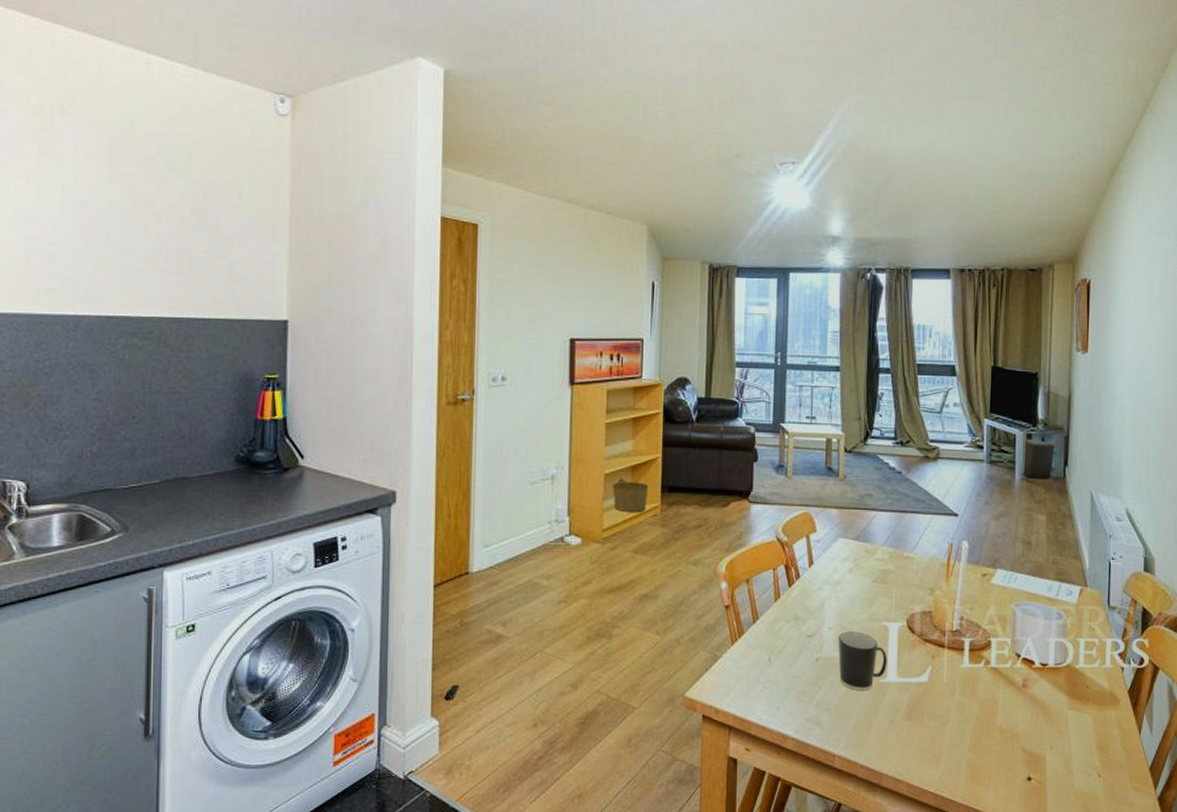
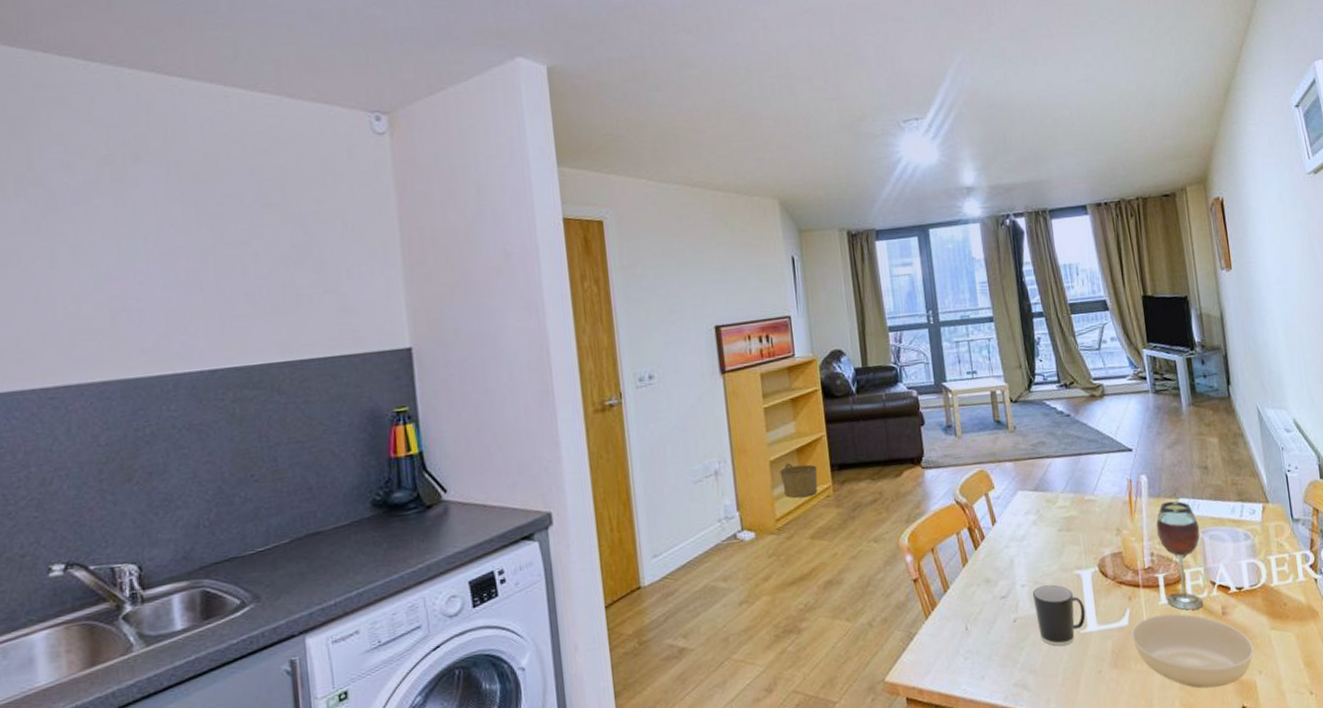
bowl: none [928,677,1049,754] -> present [1130,613,1254,688]
wineglass: none [969,570,1014,677] -> present [1155,501,1204,610]
speaker: present [1021,438,1055,479] -> none [1183,362,1217,403]

